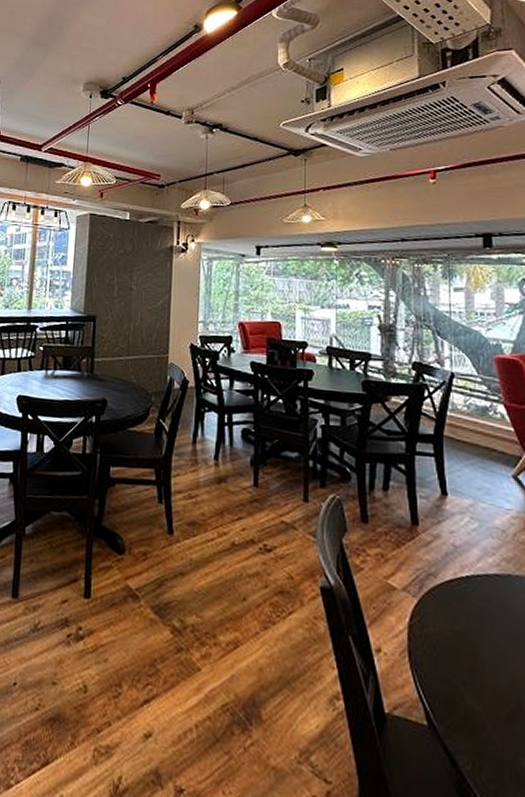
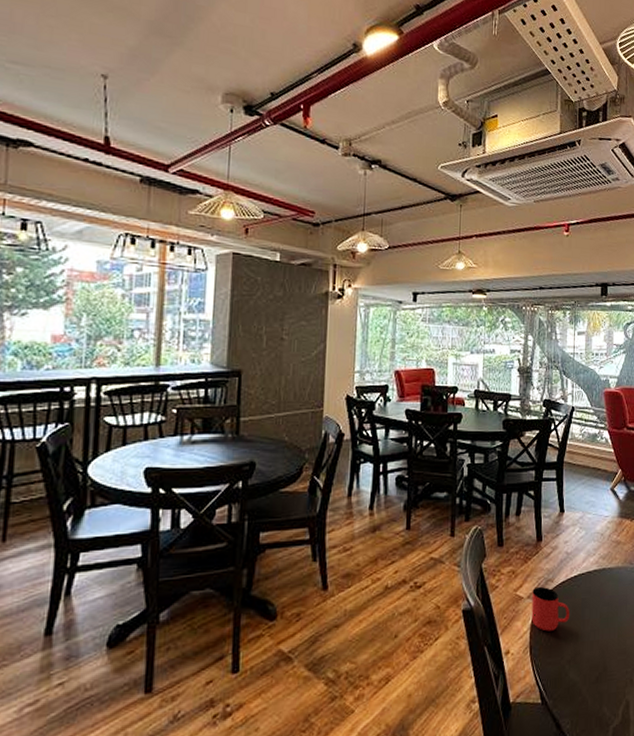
cup: none [408,579,462,638] -> present [531,586,569,631]

